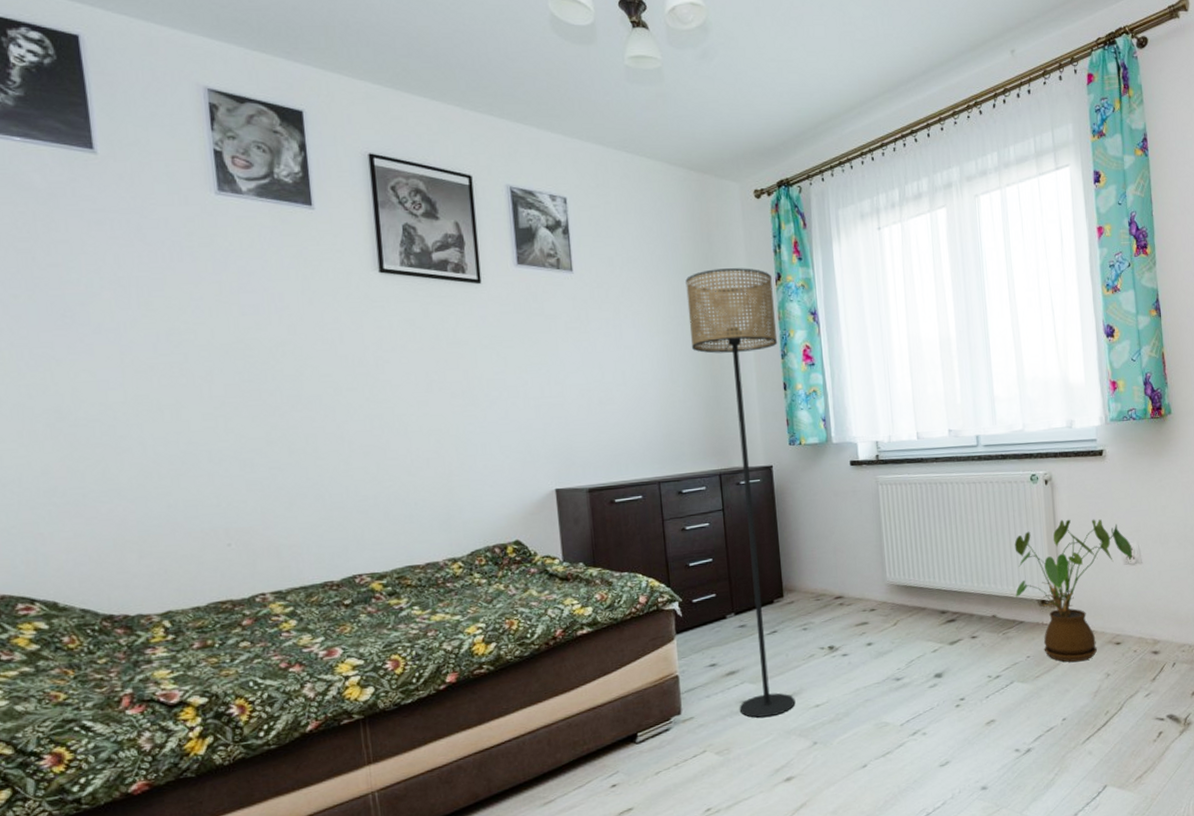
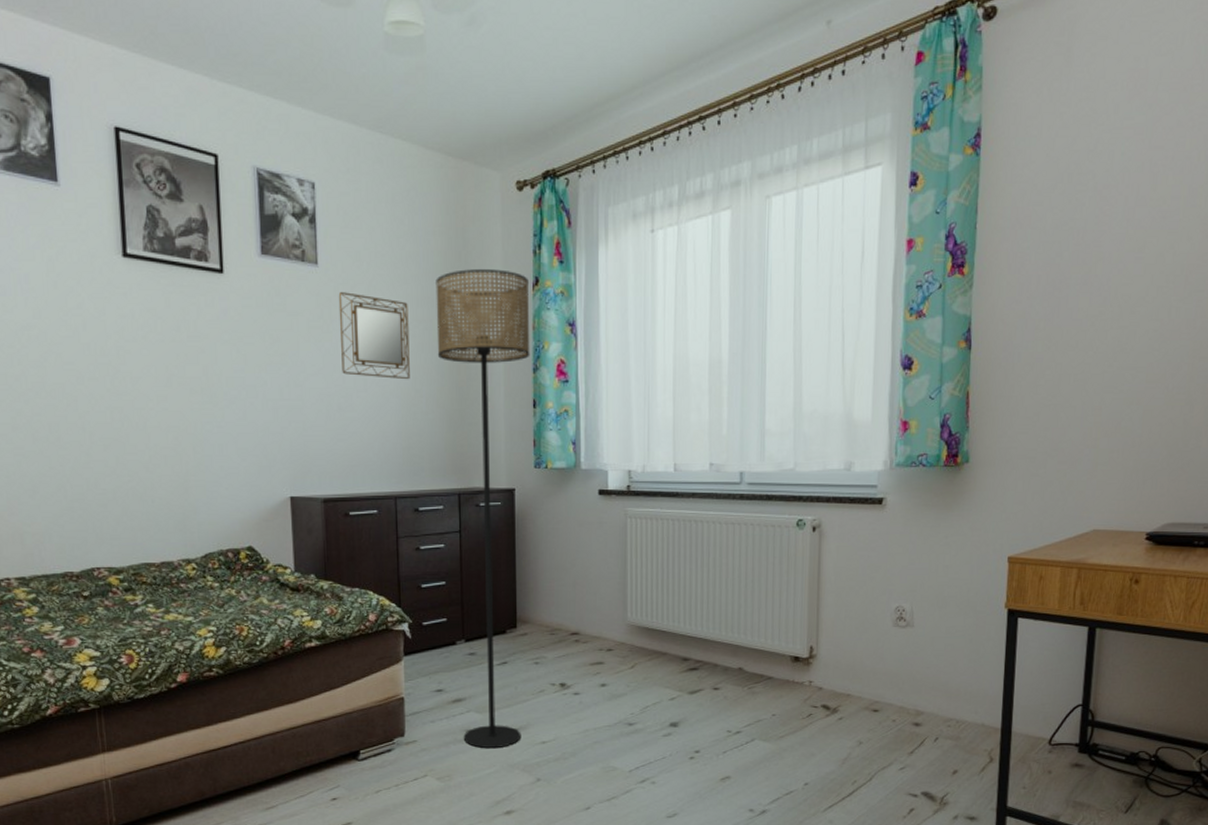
home mirror: none [594,295,667,372] -> present [338,292,410,380]
house plant: present [1014,519,1133,662] -> none [765,571,905,726]

